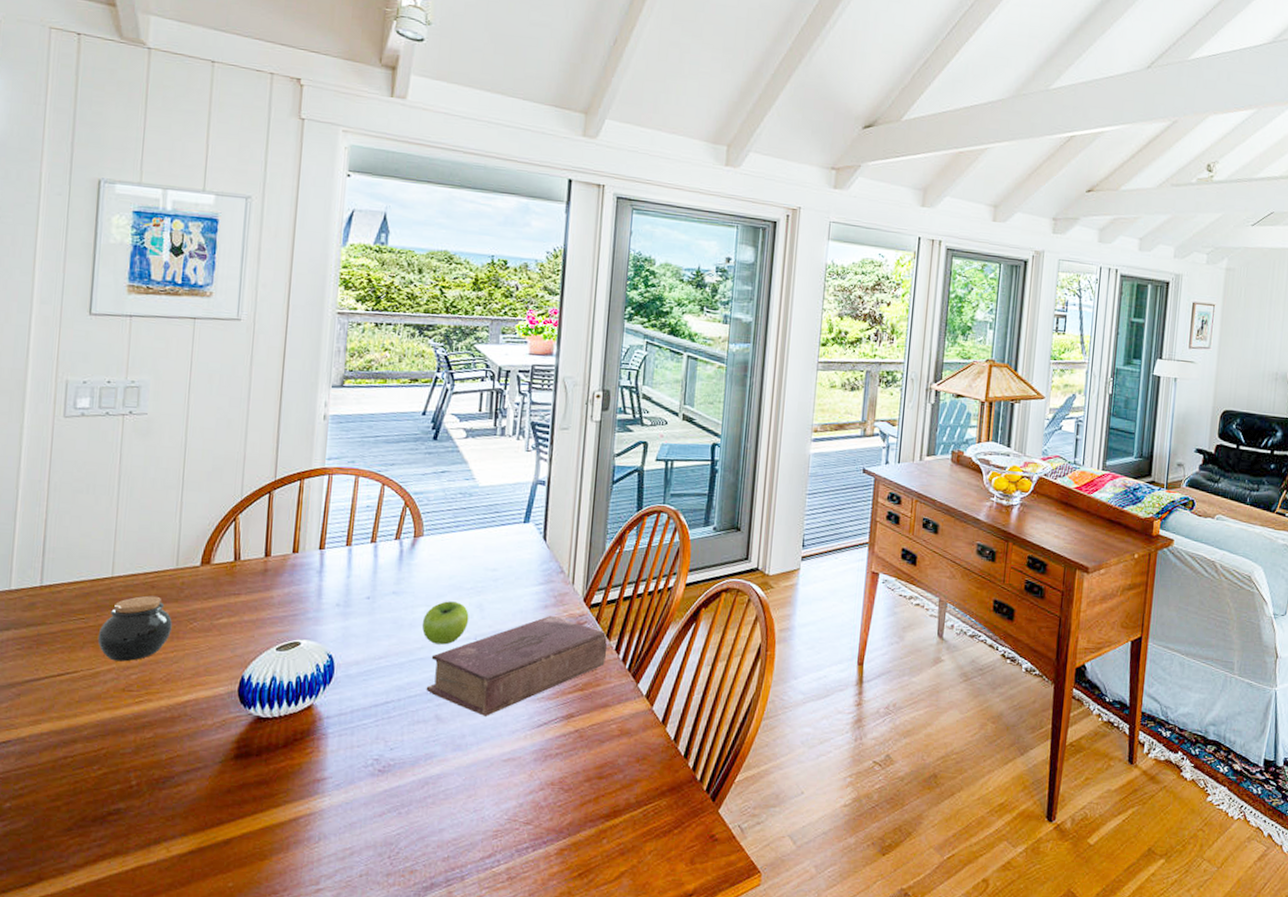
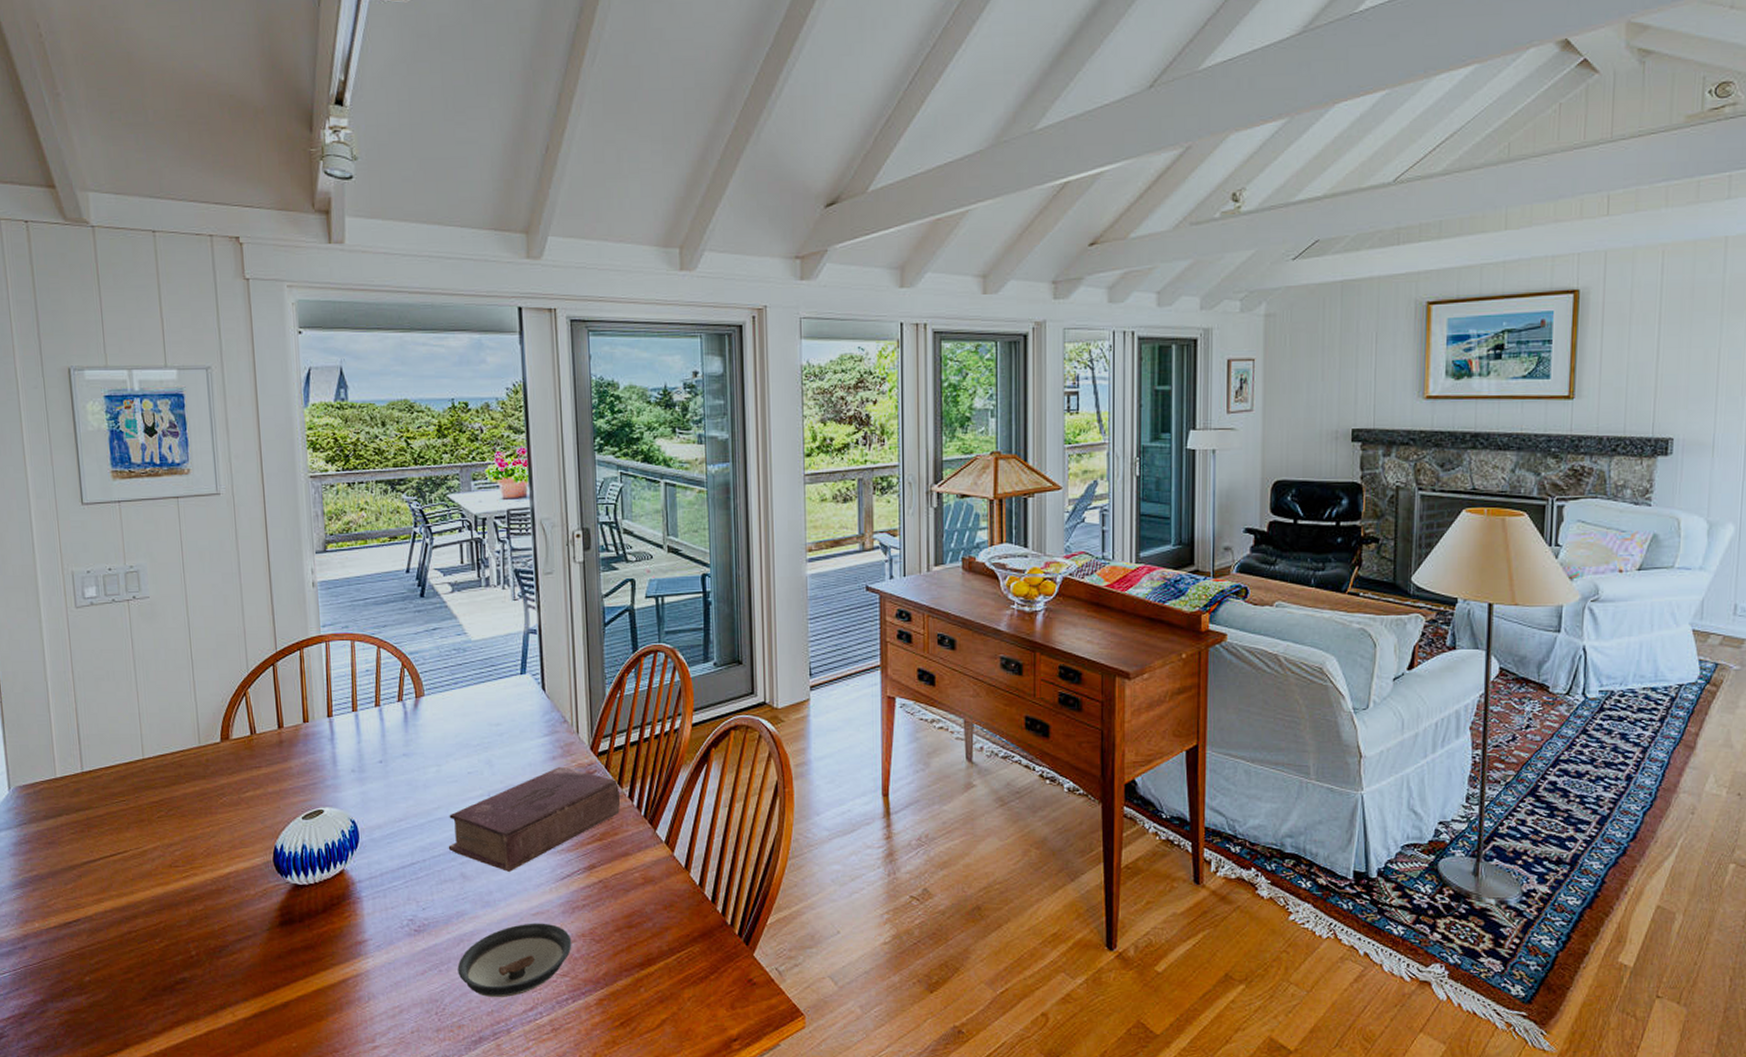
jar: present [97,595,172,662] -> none [139,774,204,839]
saucer: none [418,769,540,844] -> present [457,923,572,998]
fruit: present [421,601,469,645] -> none [435,759,480,803]

